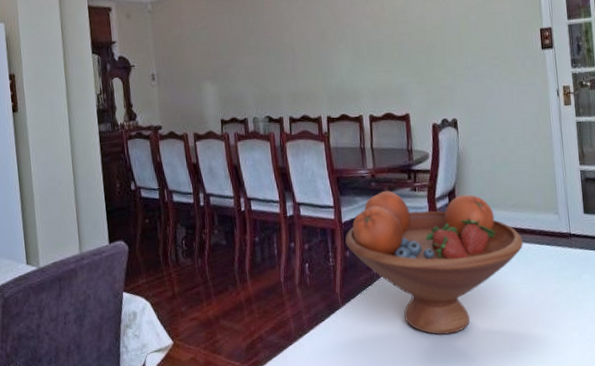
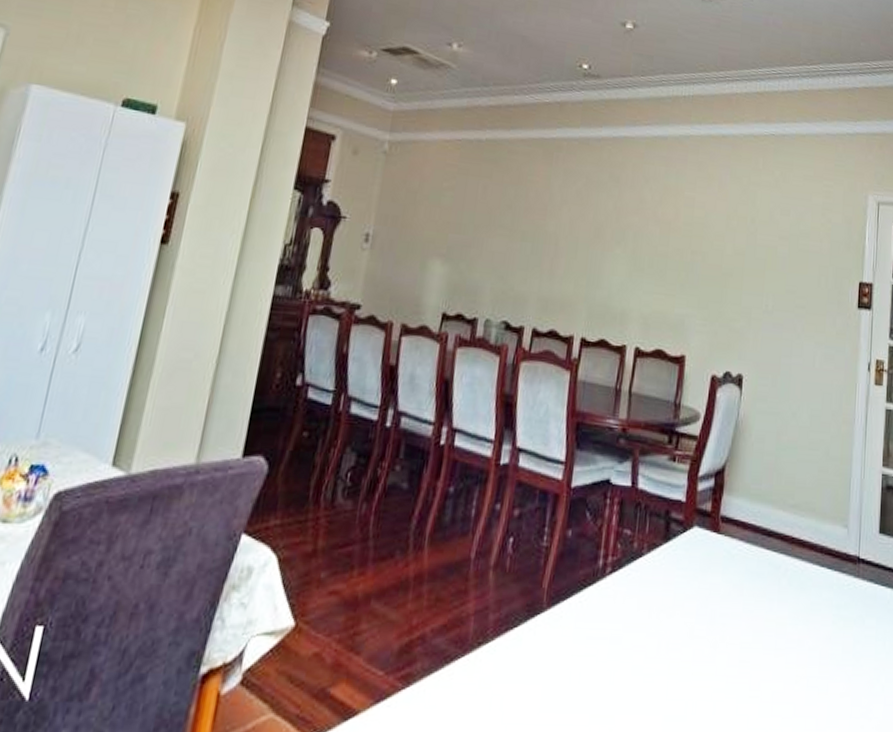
fruit bowl: present [345,191,524,335] -> none [570,454,799,676]

